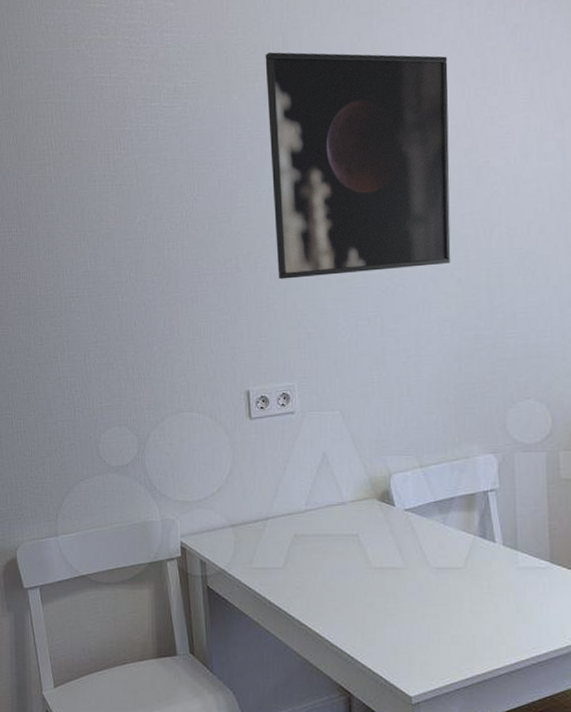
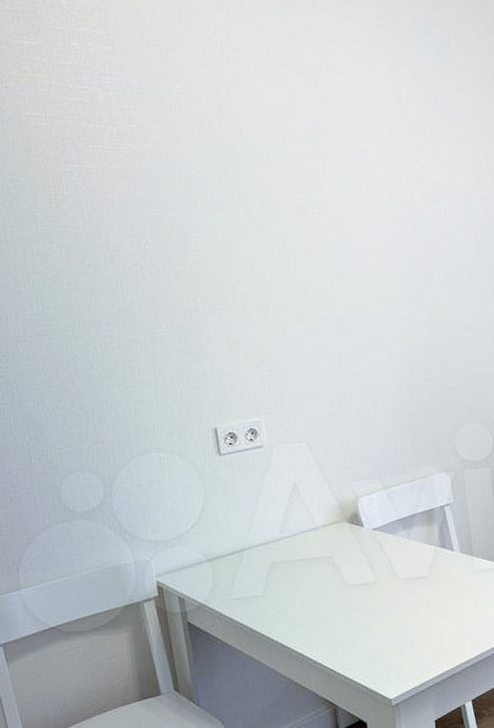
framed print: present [265,52,451,280] -> none [209,103,398,320]

